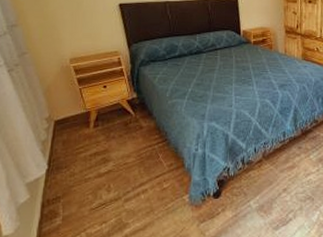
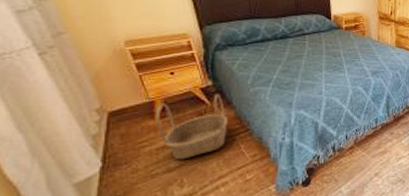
basket: none [91,106,149,166] -> present [156,94,228,160]

